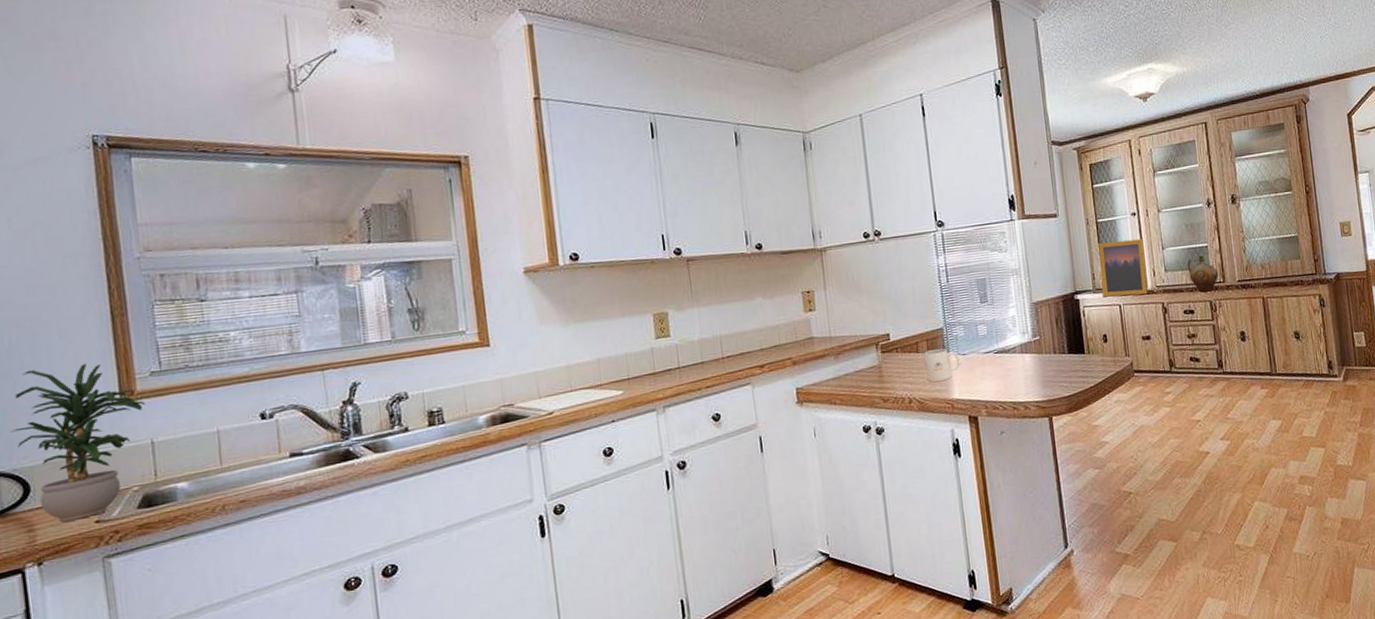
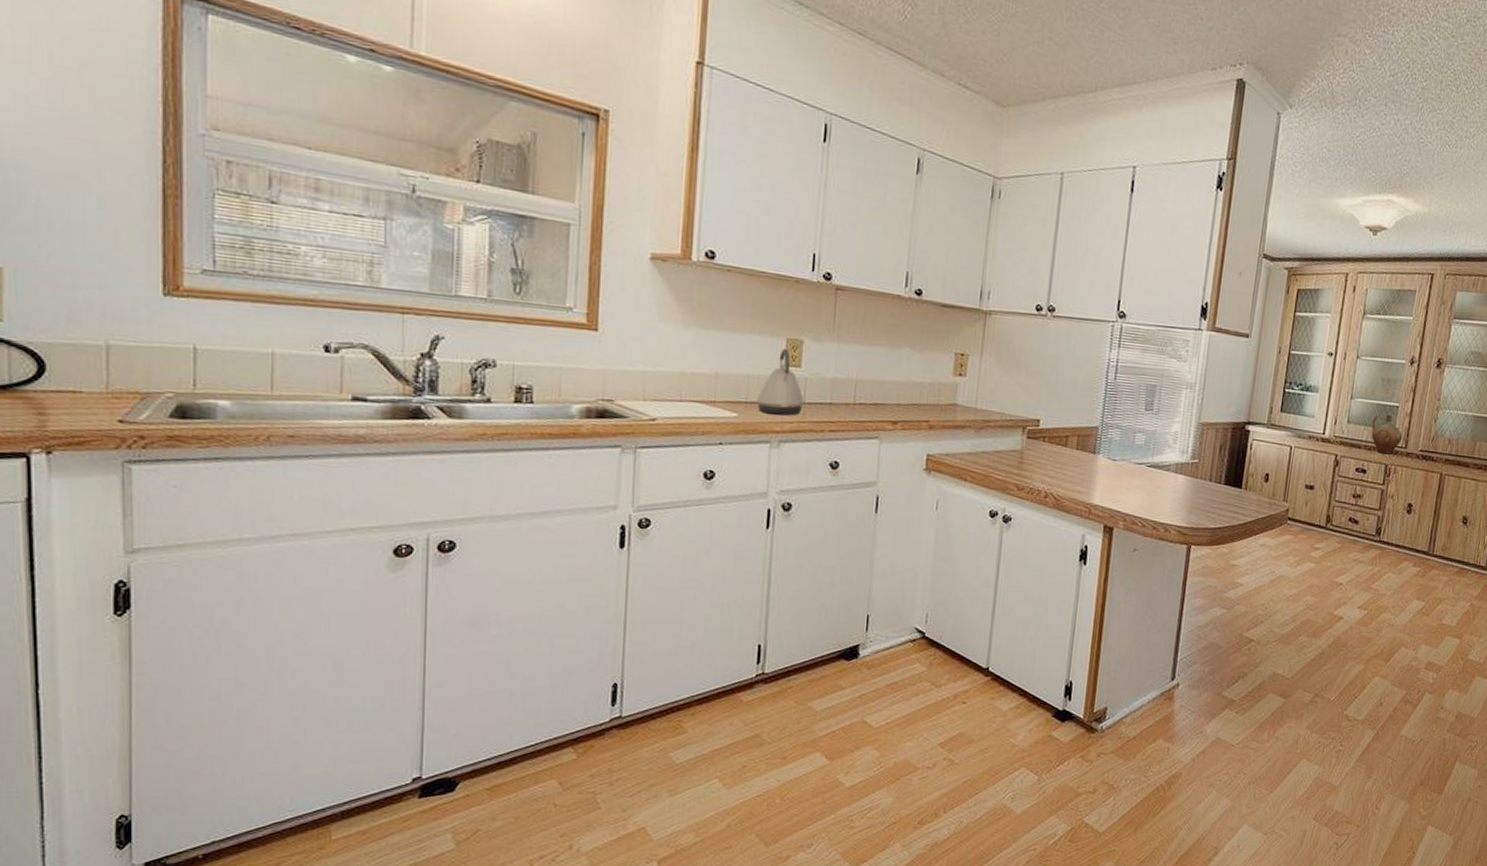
potted plant: present [11,363,146,522] -> none [29,234,193,415]
kettle: none [637,323,679,385] -> present [757,348,804,416]
mug: present [924,348,960,383] -> none [1069,447,1109,483]
picture frame: present [1098,239,1148,298] -> none [1276,377,1333,442]

